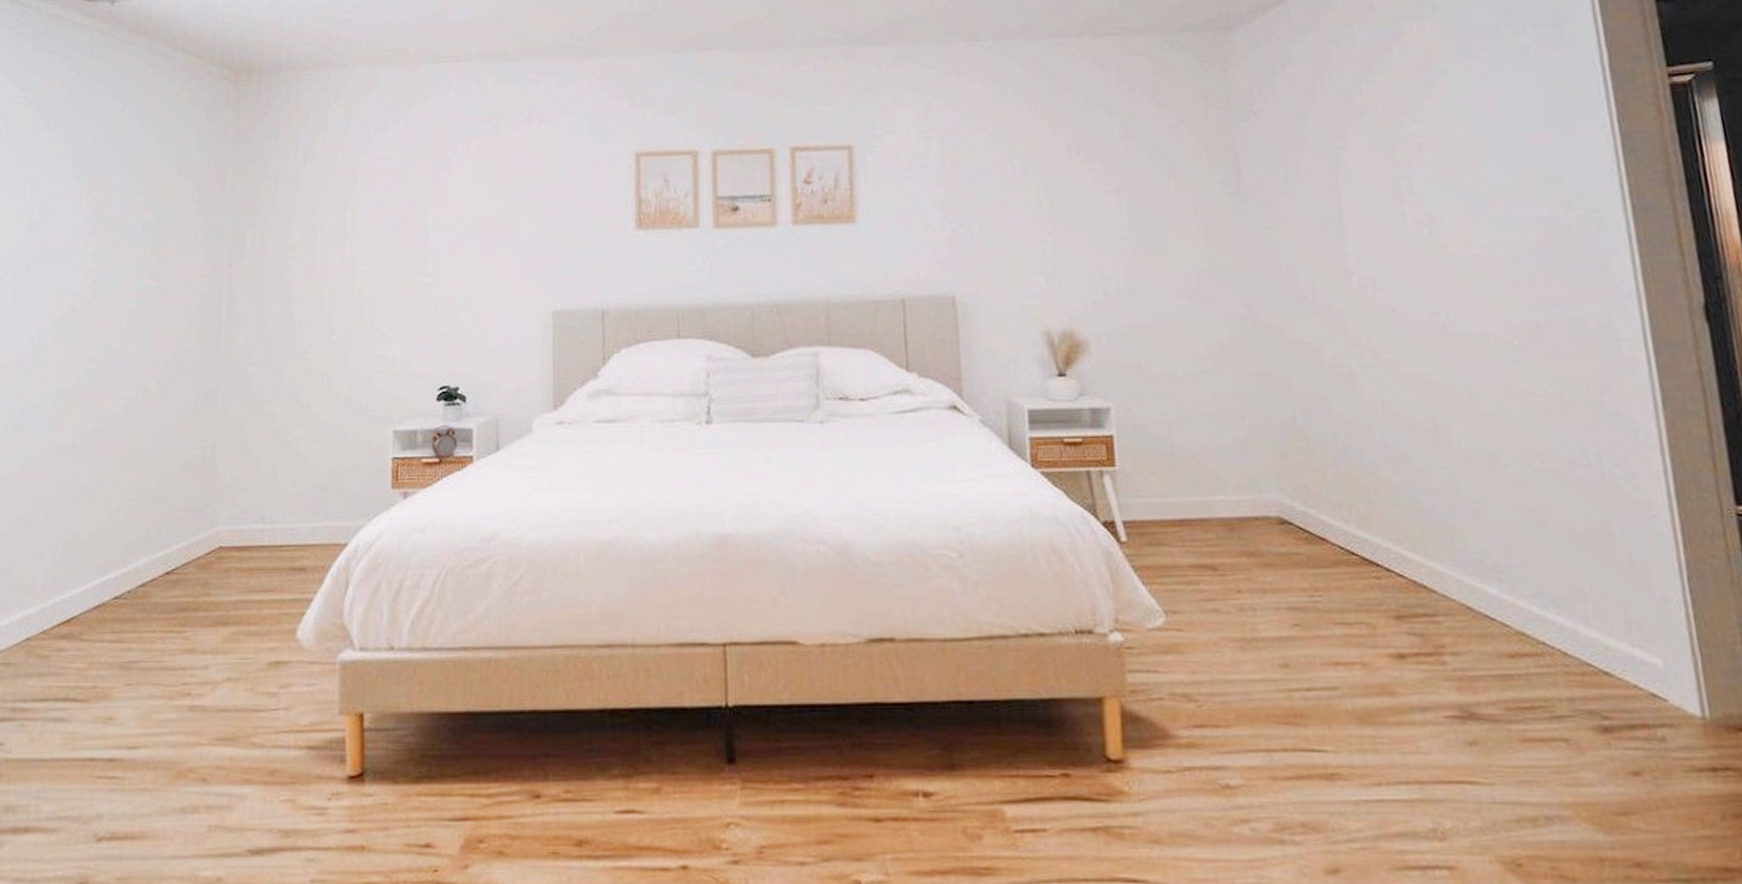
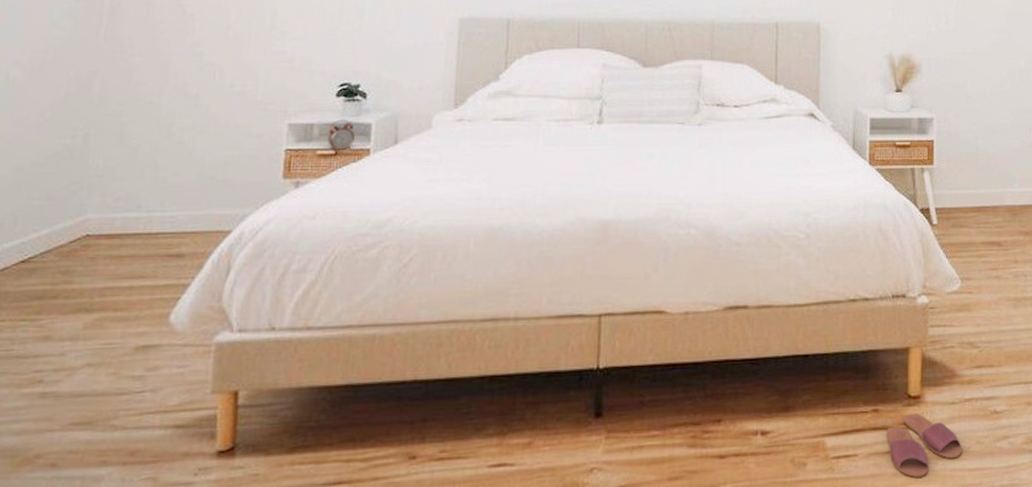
slippers: none [1081,781,1186,864] -> present [886,412,962,477]

